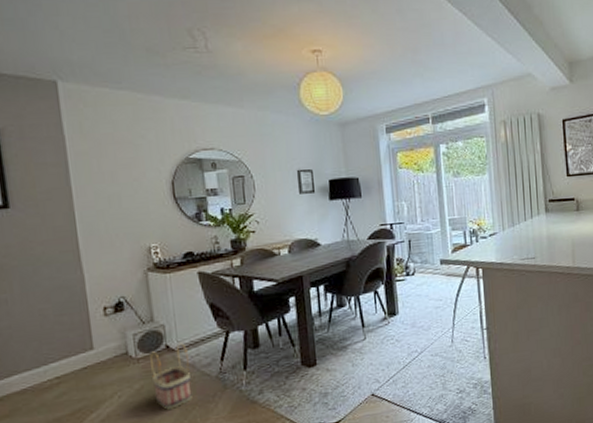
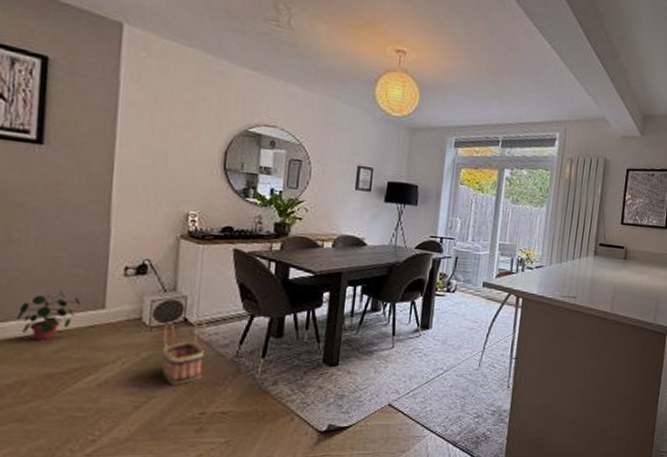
potted plant: none [18,340,71,390] -> present [16,291,81,341]

